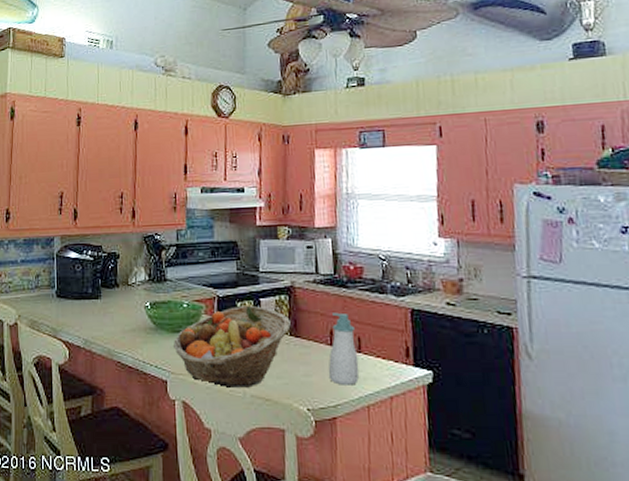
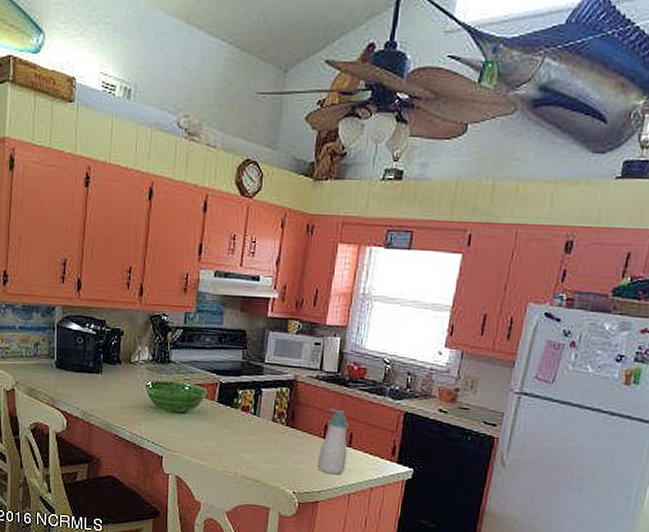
fruit basket: present [172,305,291,388] -> none [171,393,288,469]

